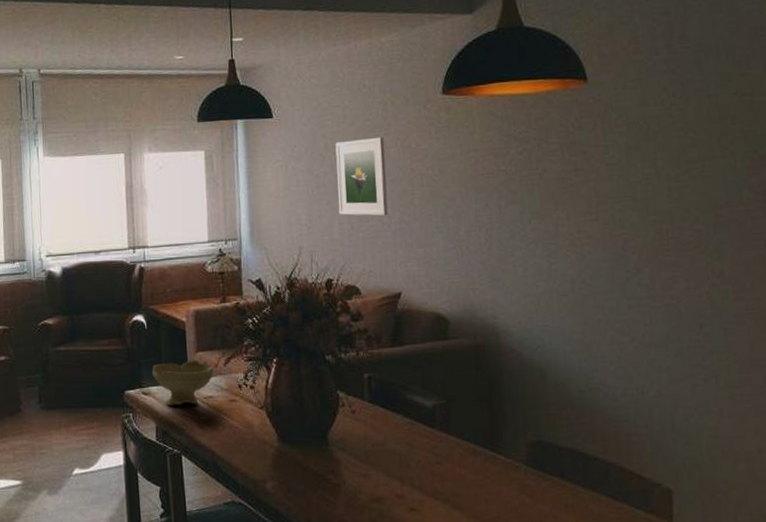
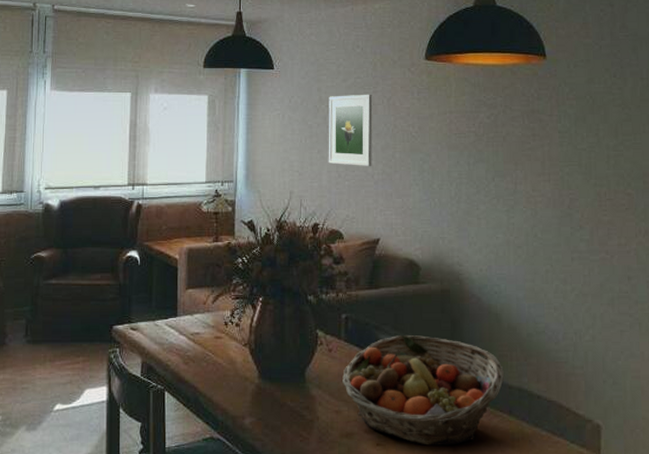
bowl: present [152,359,214,406] -> none [141,296,202,341]
fruit basket: none [367,393,553,511] -> present [341,334,504,446]

